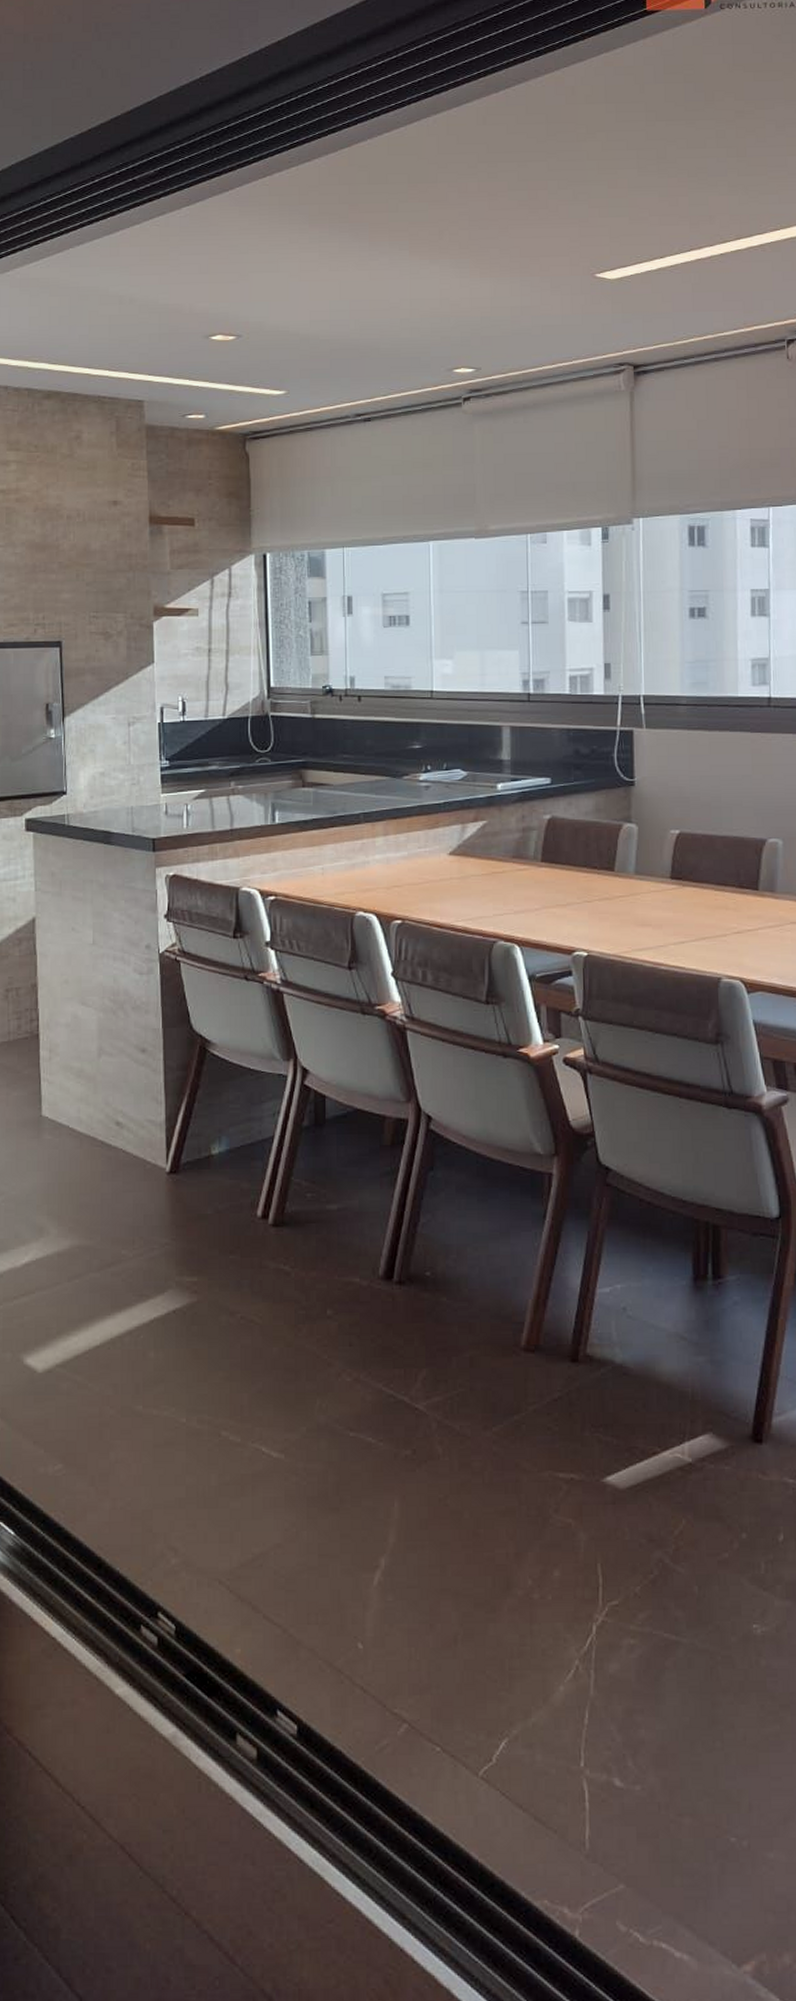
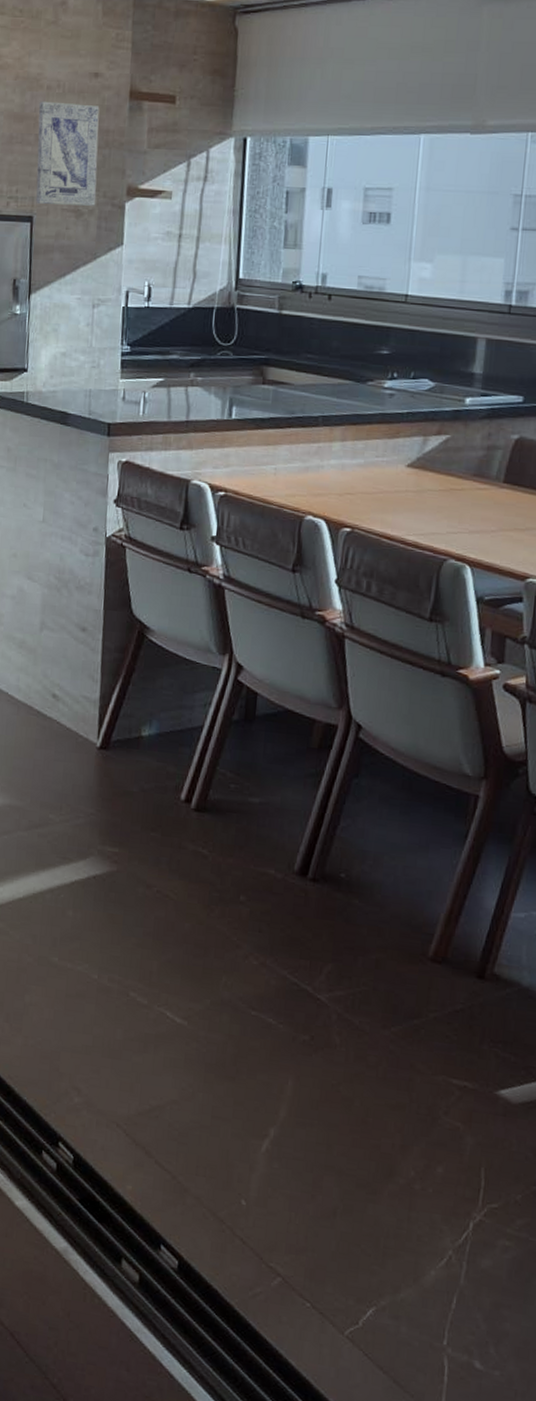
wall art: none [60,530,124,628] -> present [36,101,100,206]

